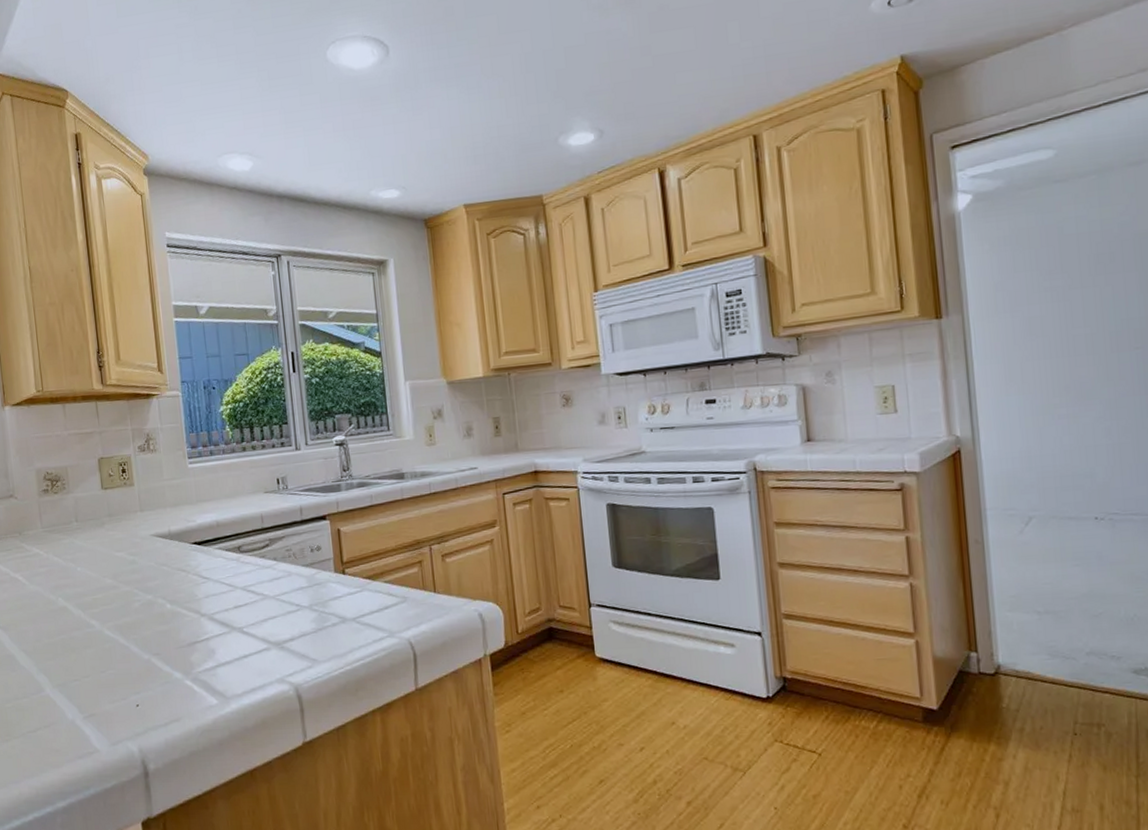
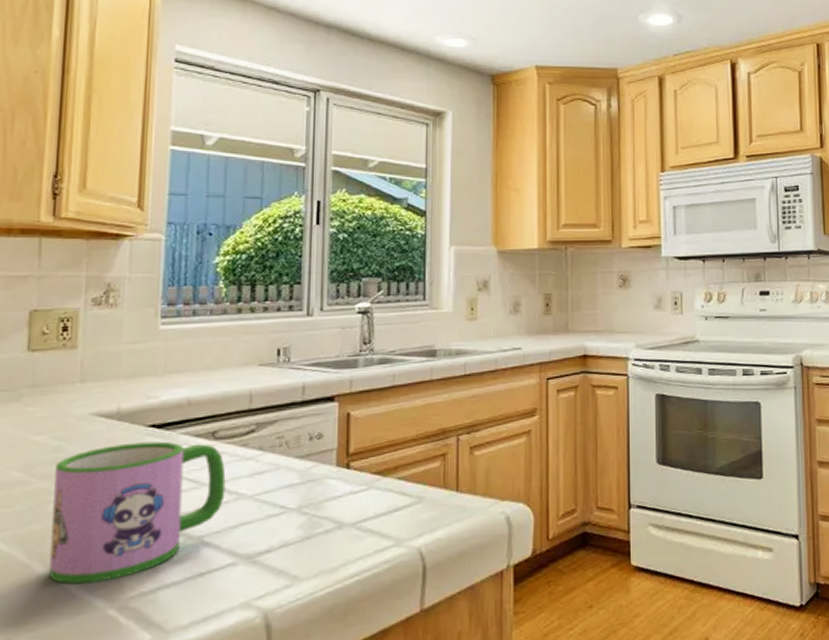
mug: none [134,555,254,662] -> present [49,441,226,585]

